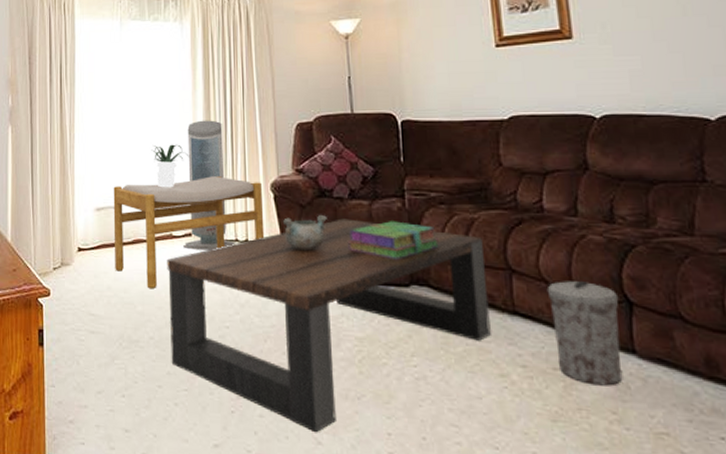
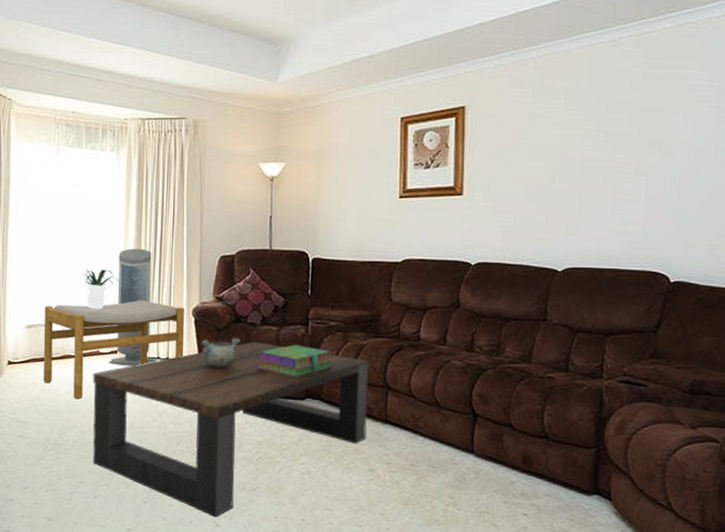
trash can: present [546,280,623,386] -> none [414,396,468,478]

